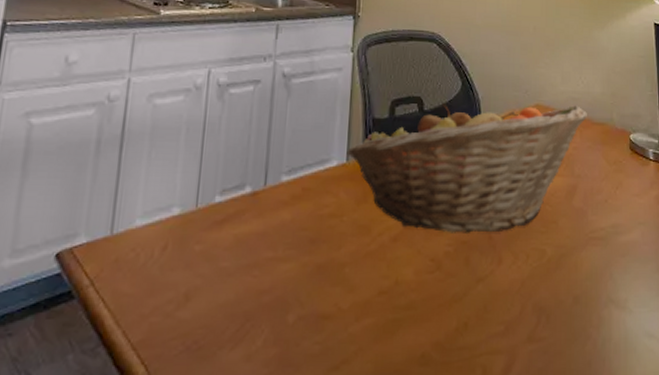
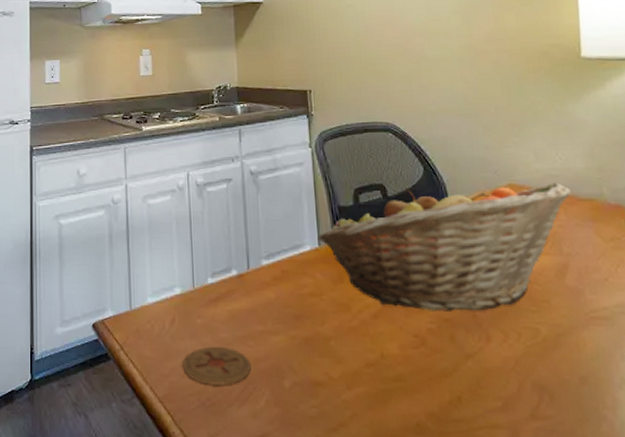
coaster: none [168,277,252,326] -> present [182,346,251,386]

